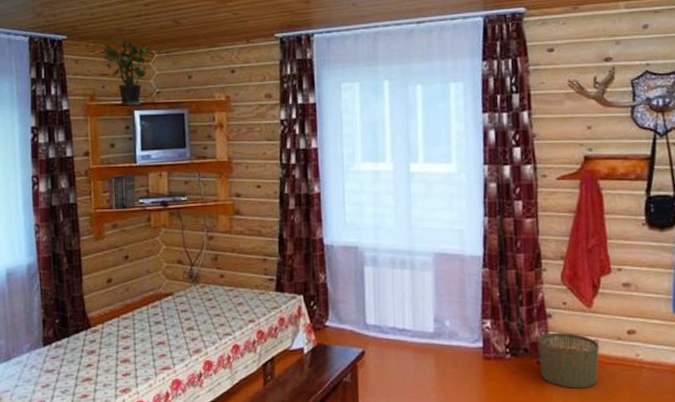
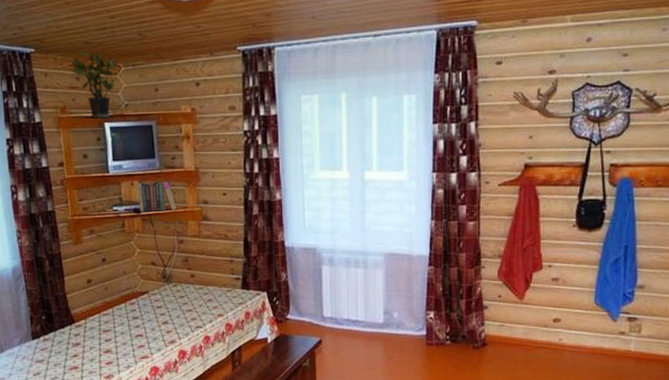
books: present [108,174,136,210] -> none [83,184,111,217]
books: none [165,172,207,206] -> present [137,181,176,213]
basket: present [537,332,600,389] -> none [474,321,529,369]

